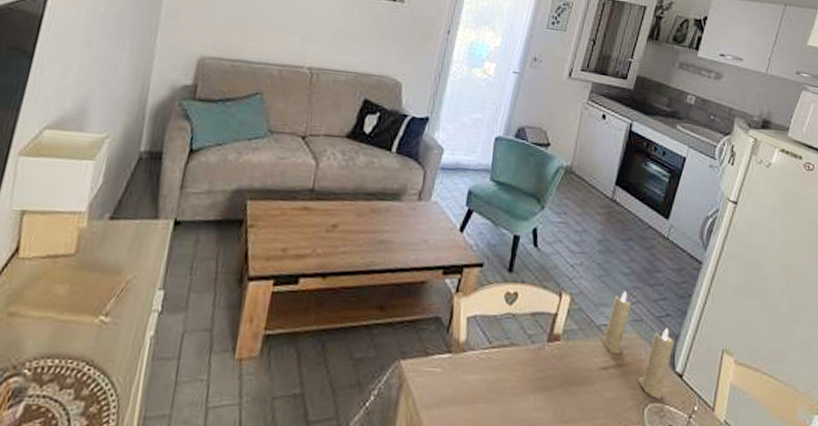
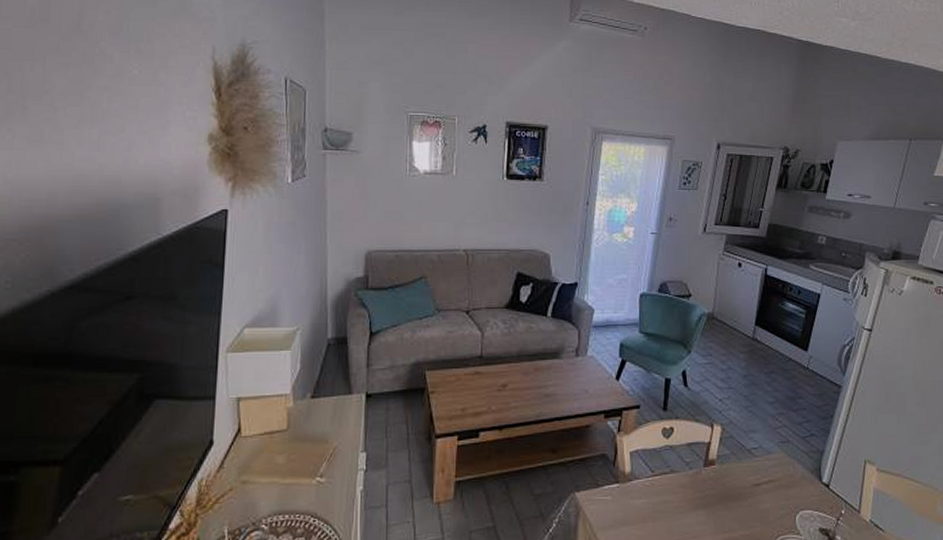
candle: present [601,291,675,399] -> none [752,418,820,507]

